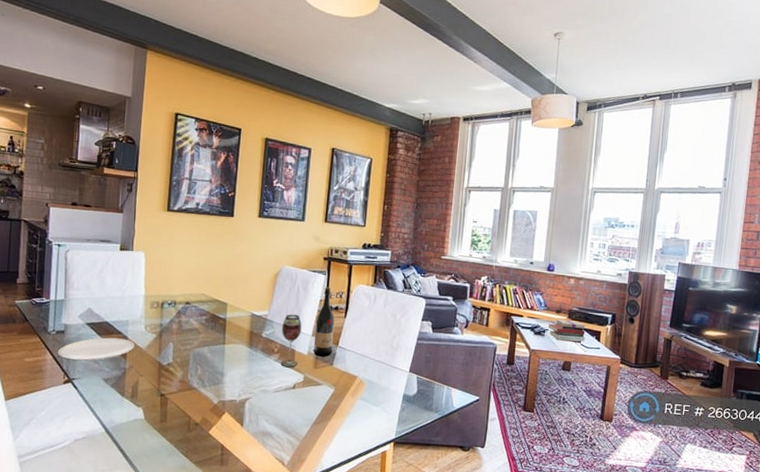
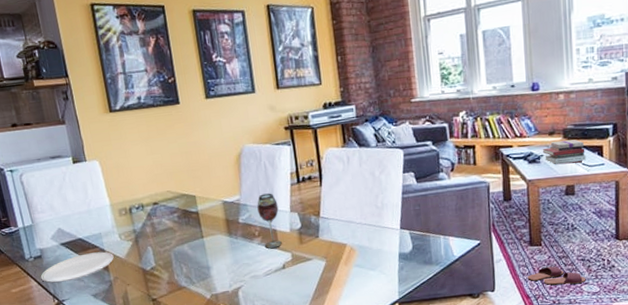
wine bottle: present [313,287,335,357] -> none [290,157,315,232]
slippers: none [516,433,569,455] -> present [527,266,586,285]

